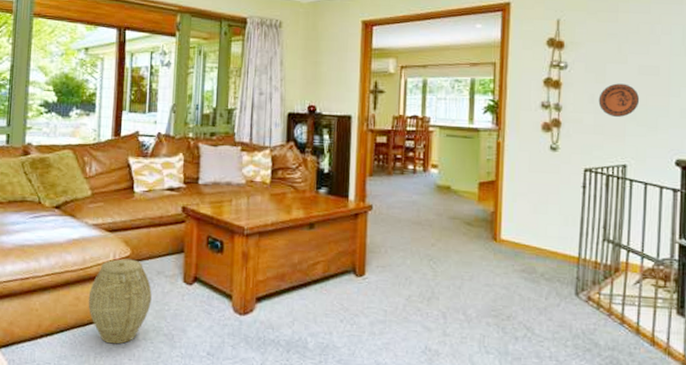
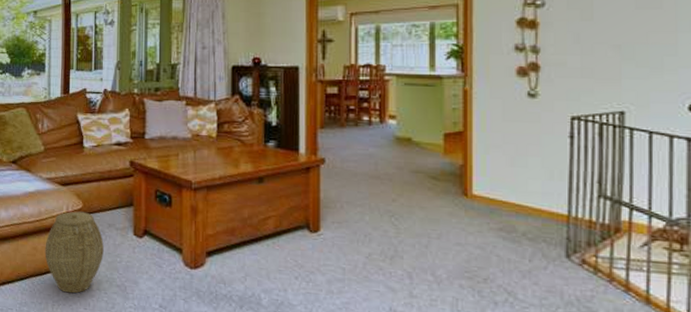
decorative plate: present [598,83,640,117] -> none [585,20,639,58]

